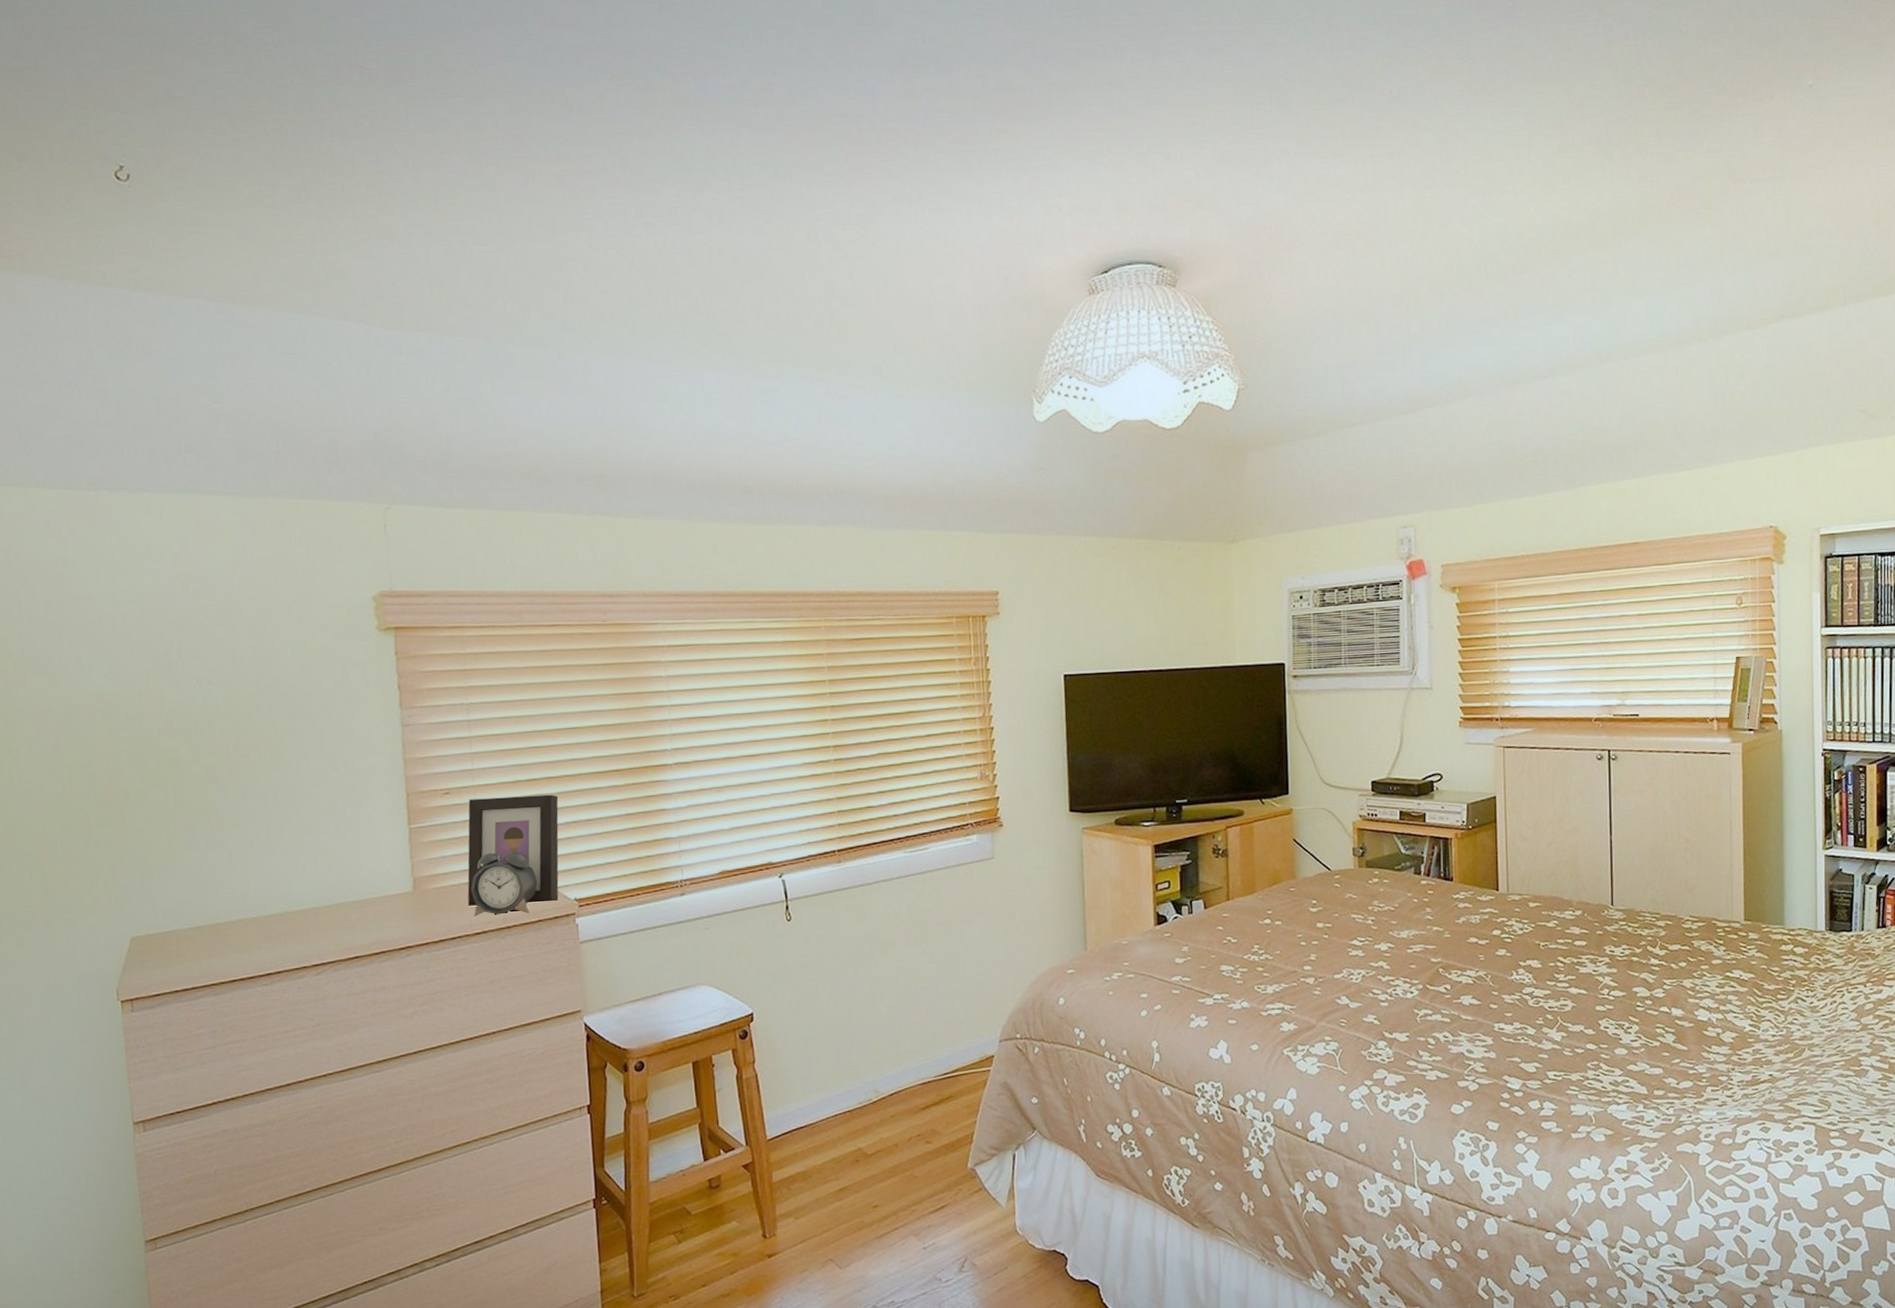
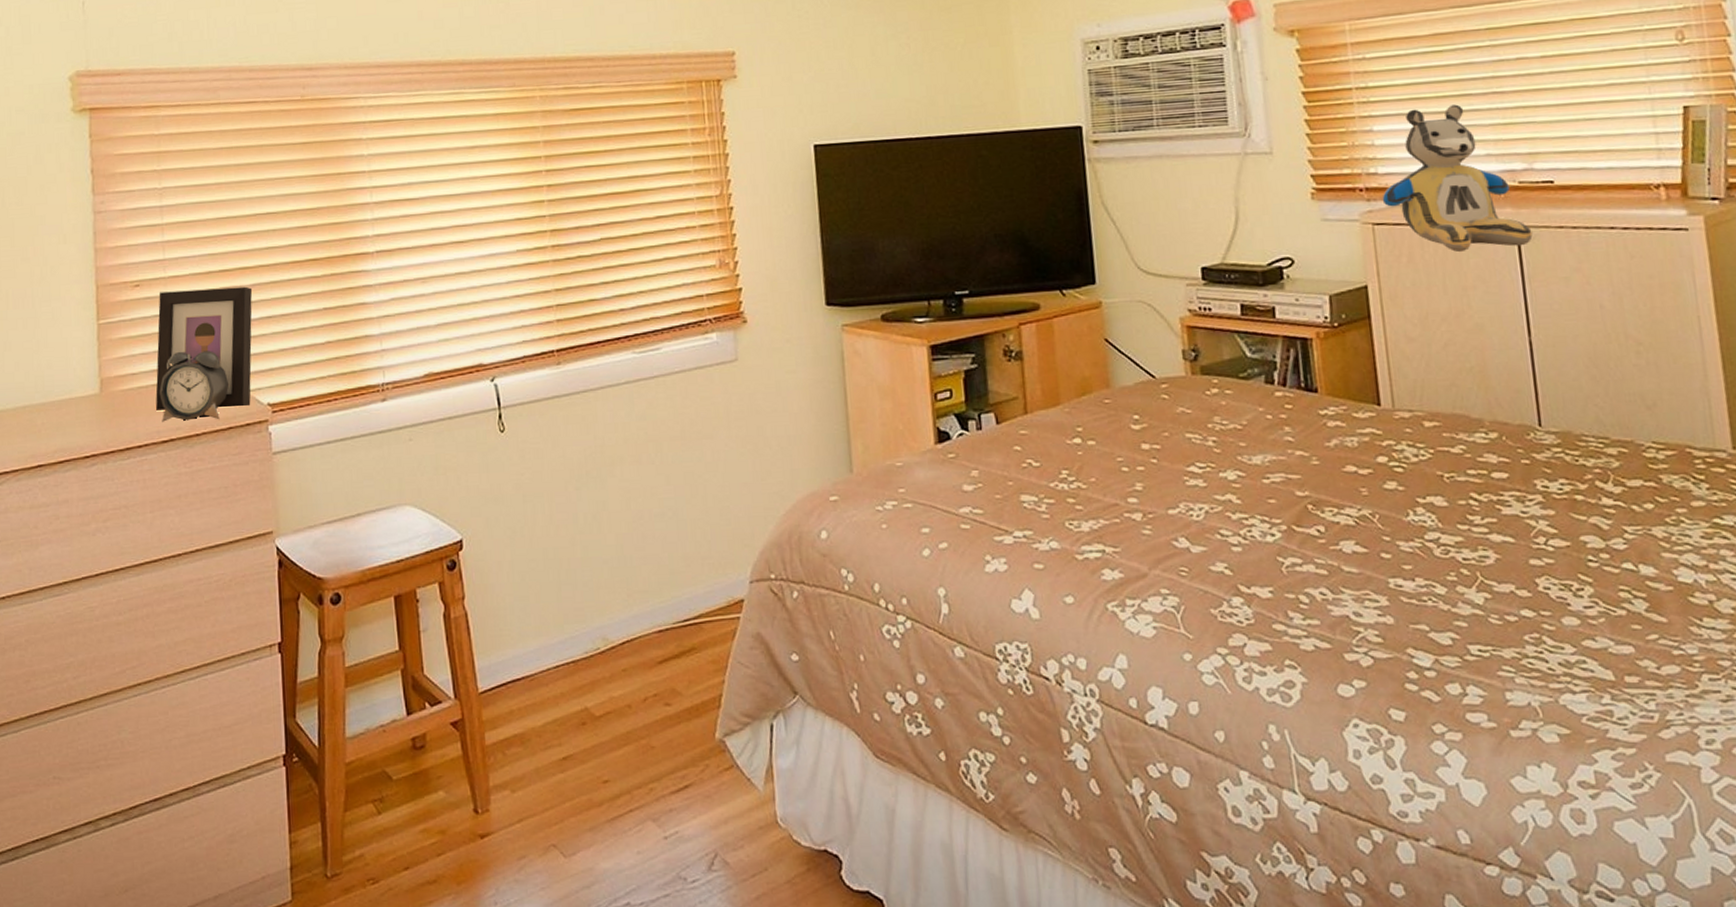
stuffed animal: none [1512,652,1620,771] -> present [1382,104,1533,253]

